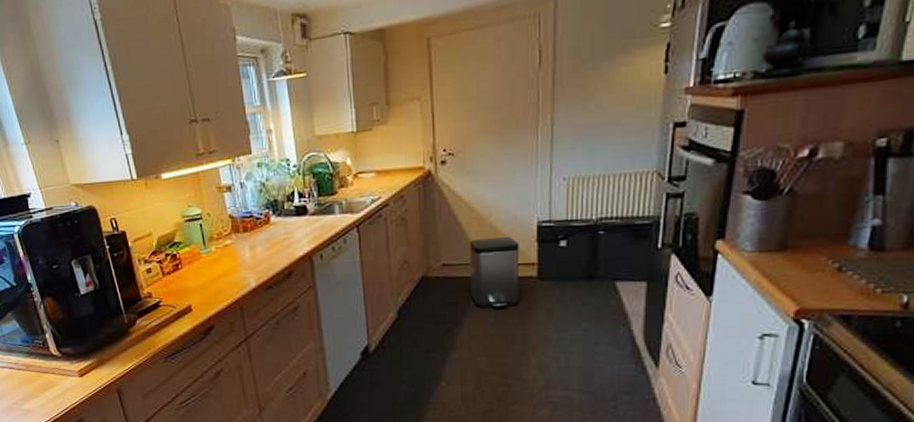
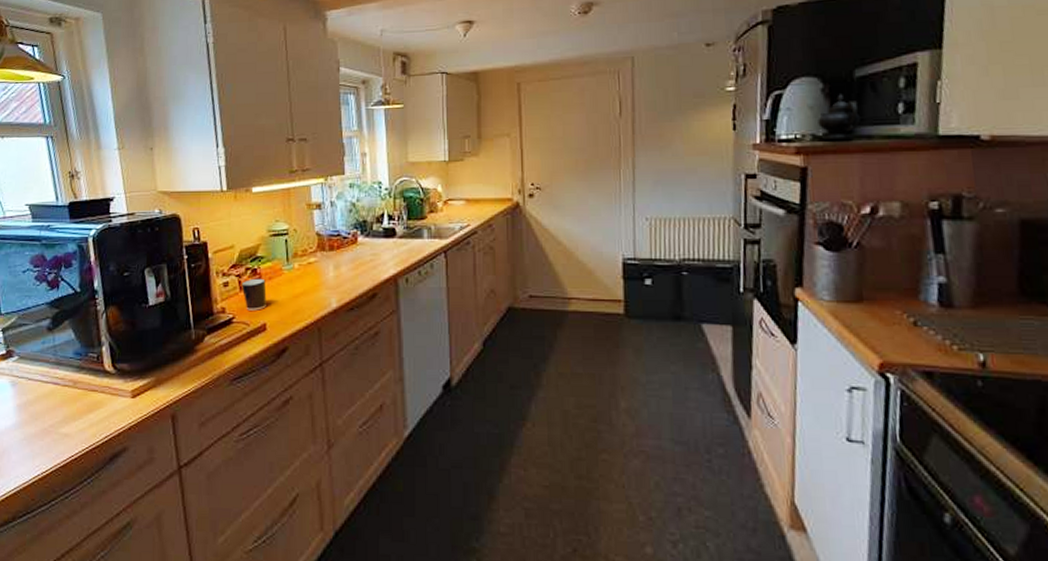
mug: none [163,263,189,294] -> present [241,278,267,311]
pedal bin: present [470,236,520,309] -> none [557,271,606,345]

